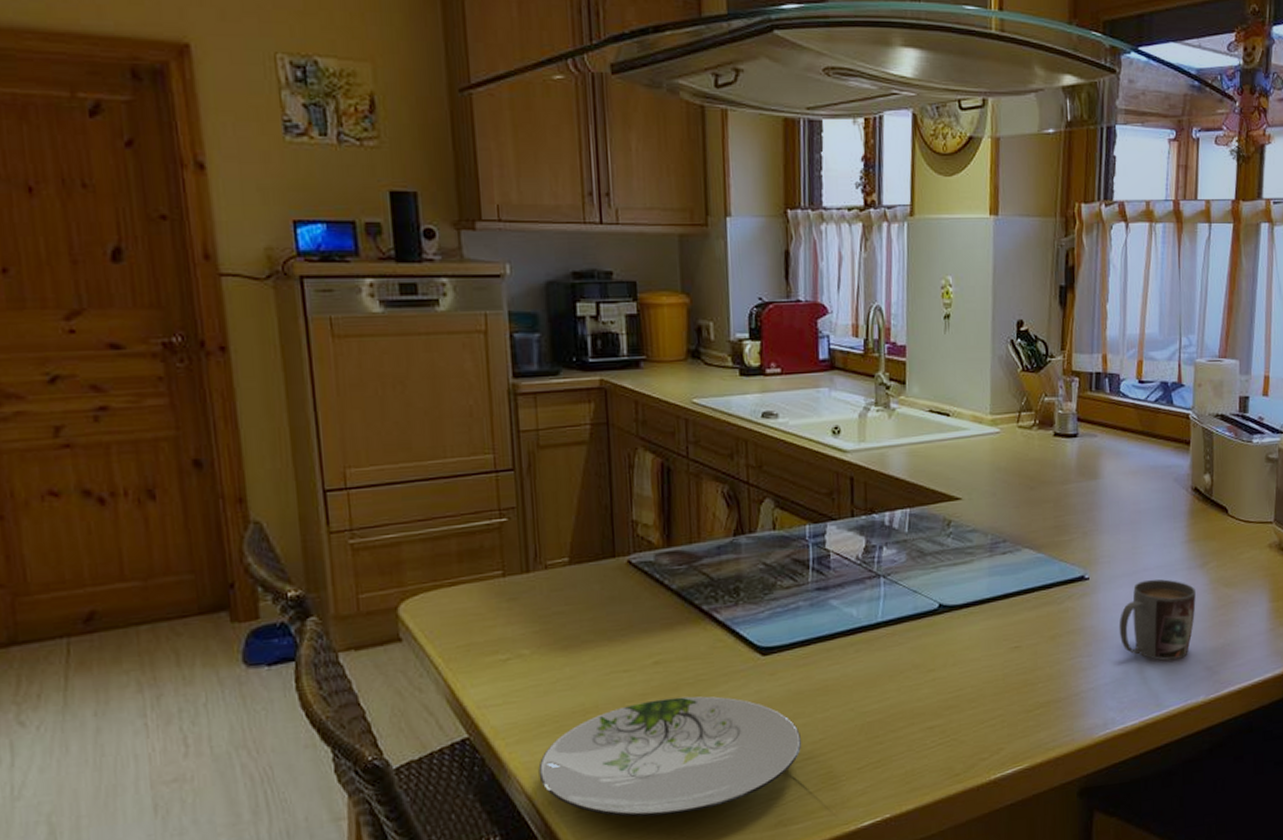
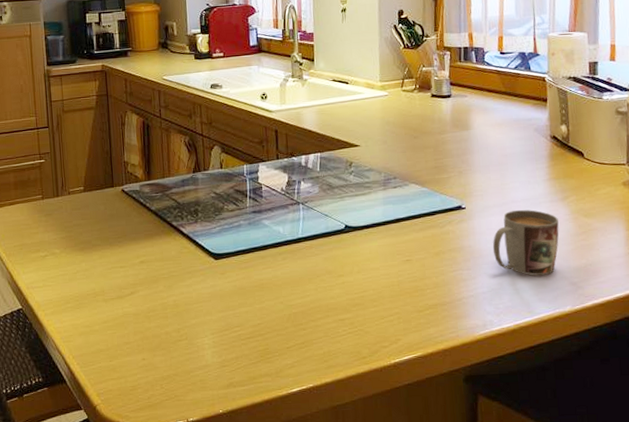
plate: present [538,696,802,817] -> none [66,287,246,373]

